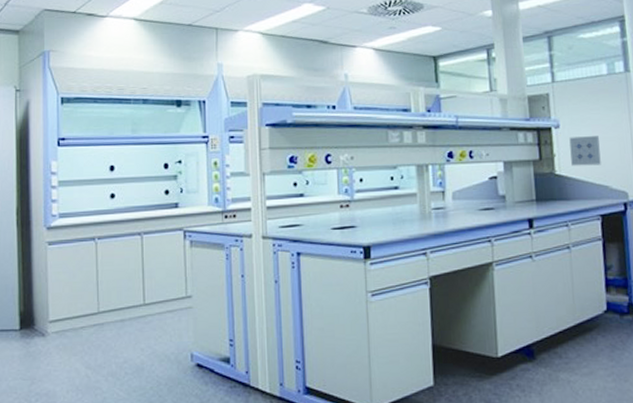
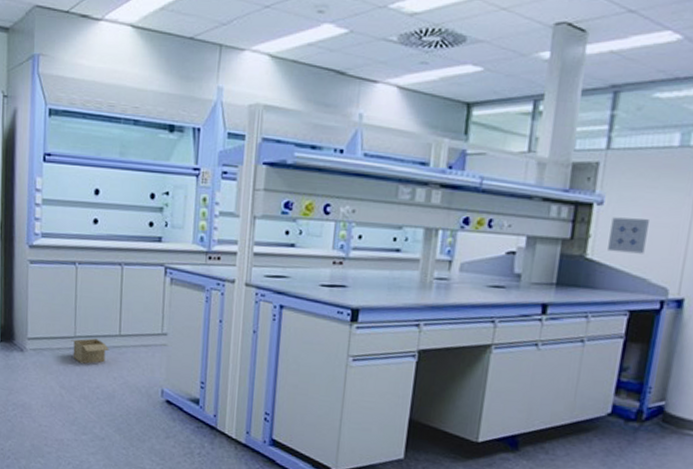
cardboard box: none [95,311,135,339] -> present [71,338,110,364]

